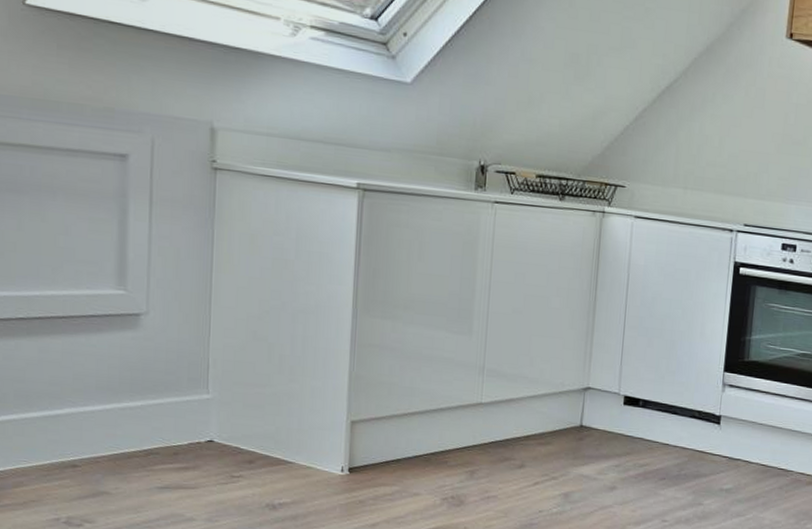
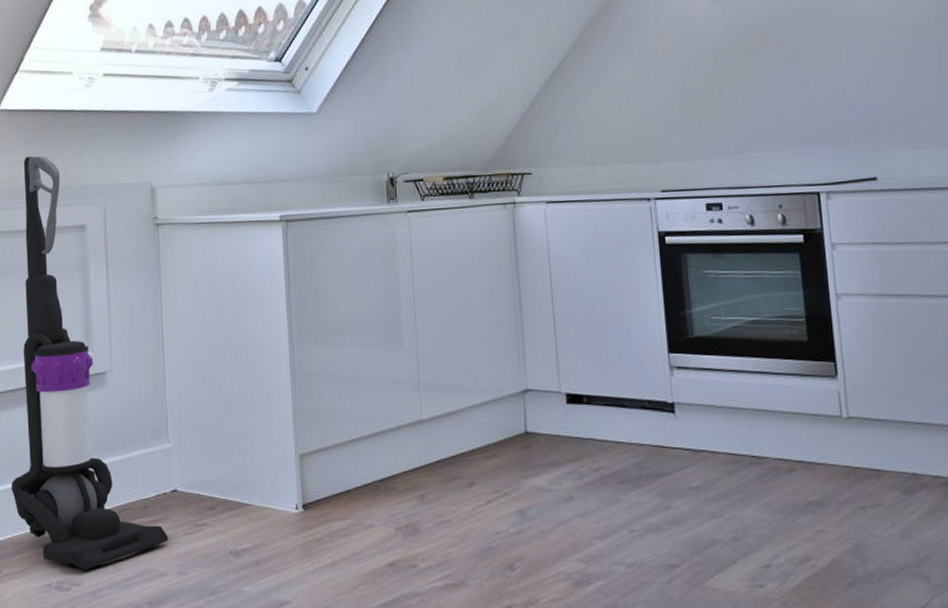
vacuum cleaner: none [16,65,200,509] -> present [11,155,169,571]

